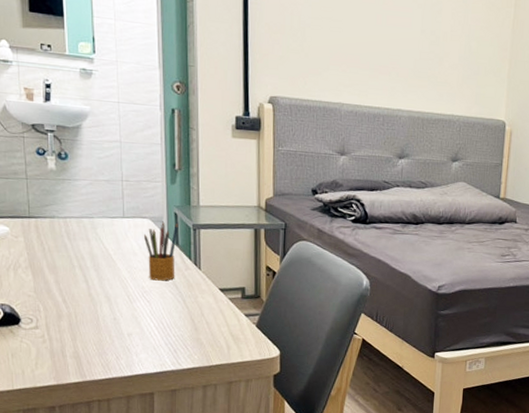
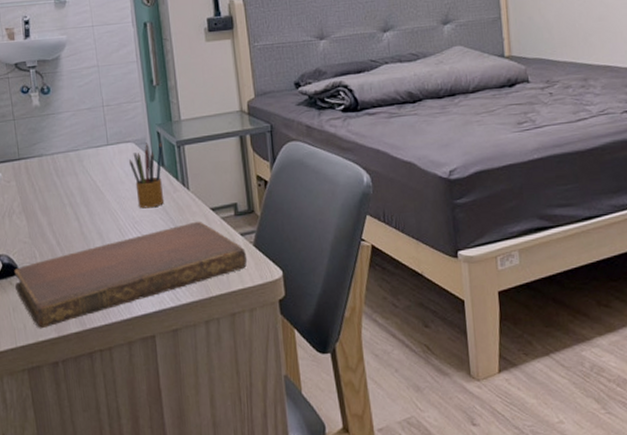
notebook: none [15,298,249,376] -> present [14,221,248,329]

